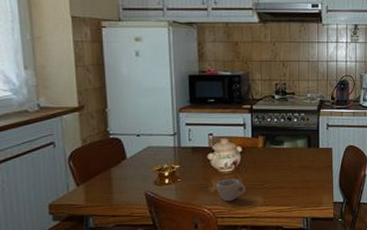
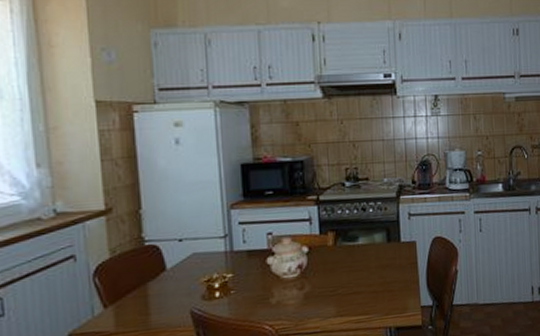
cup: present [216,179,246,202] -> none [278,286,315,315]

